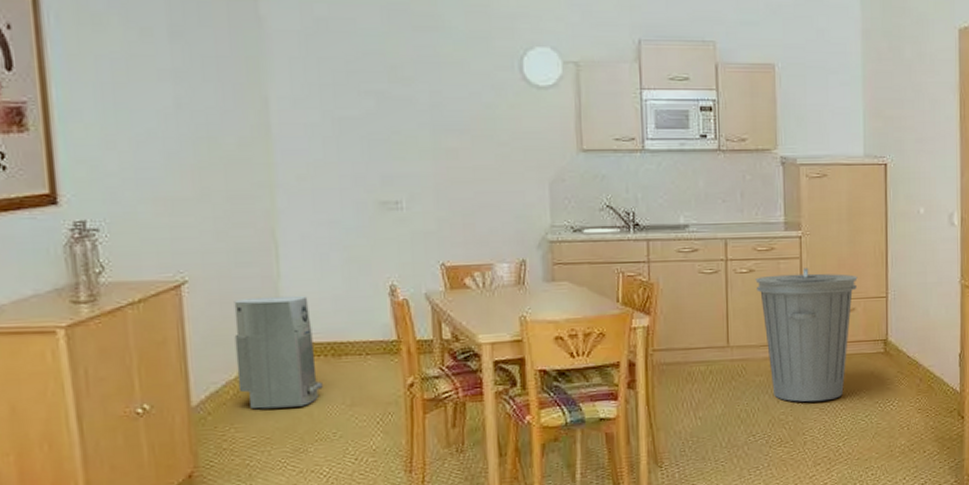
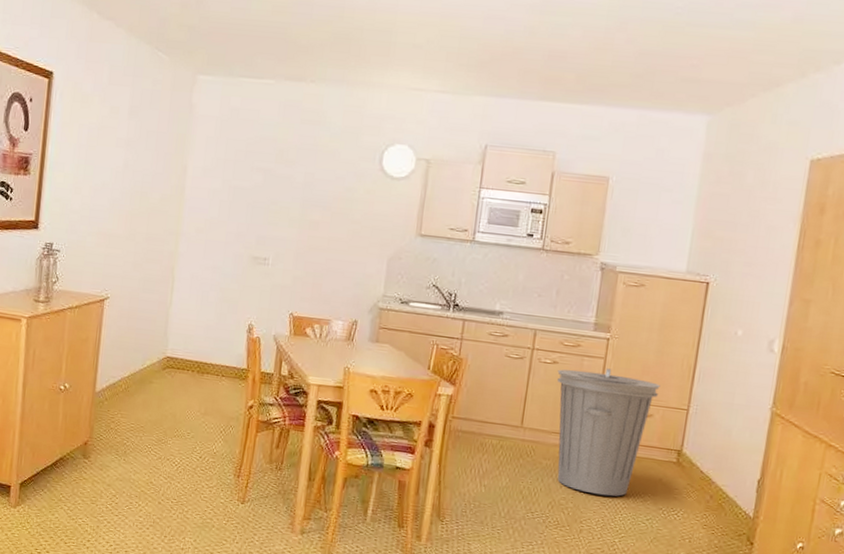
air purifier: present [234,295,323,409] -> none [128,317,188,408]

